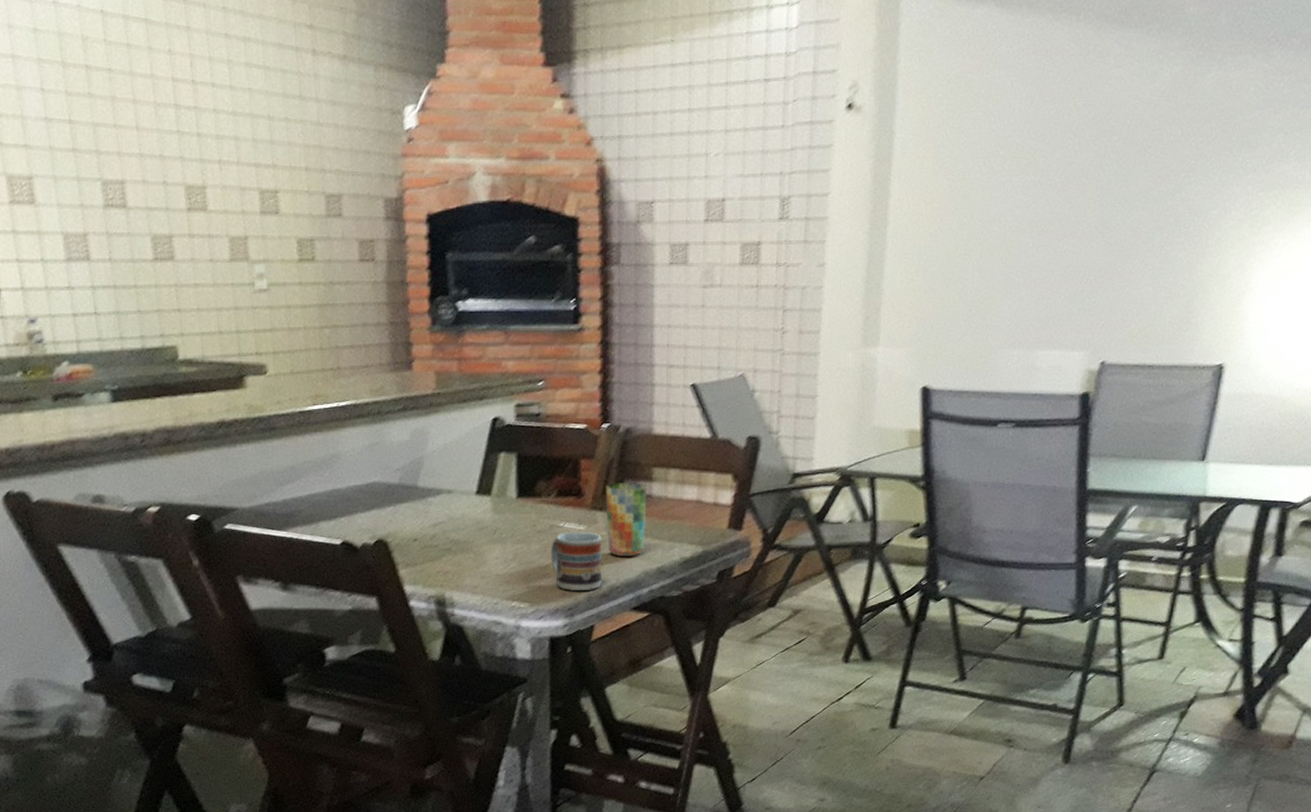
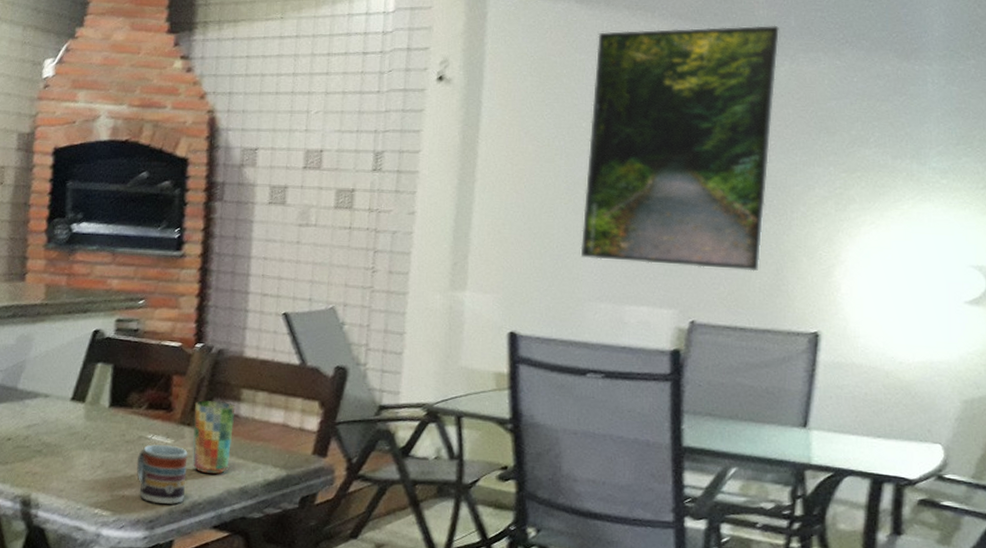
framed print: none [994,24,1209,305] -> present [580,25,779,272]

